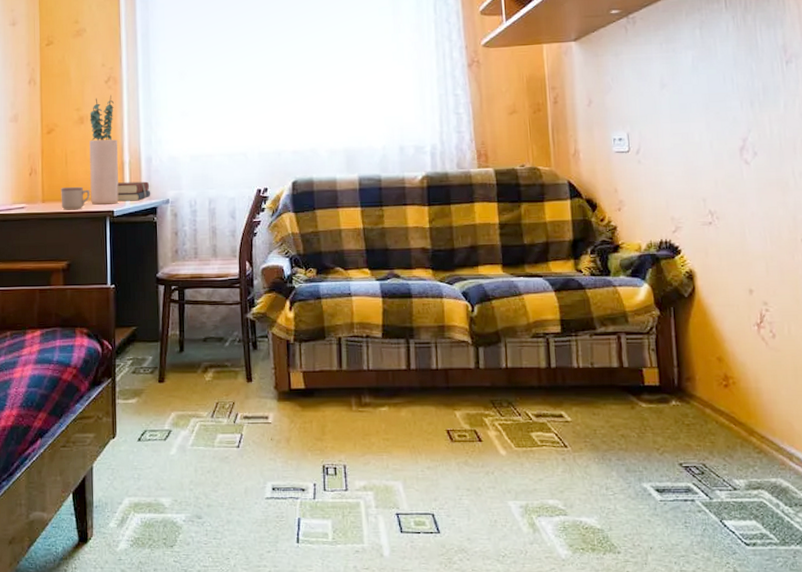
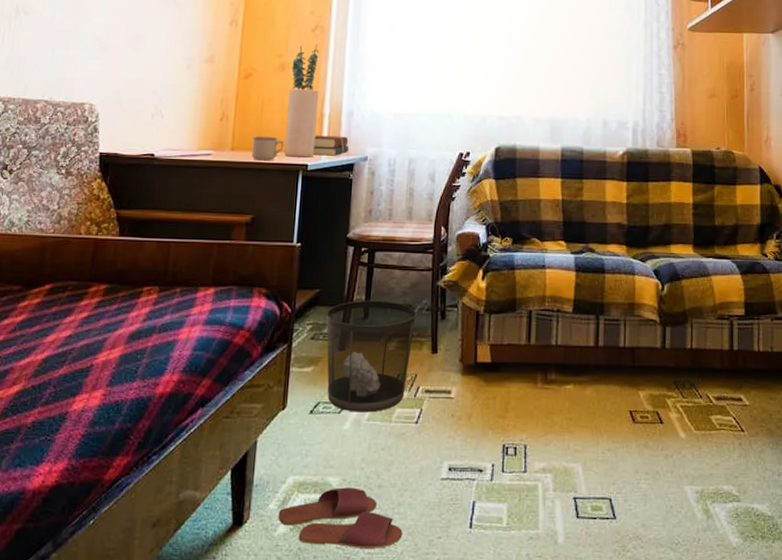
slippers: none [118,507,234,562] -> present [278,487,403,548]
waste bin: none [145,334,230,439] -> present [326,300,417,413]

